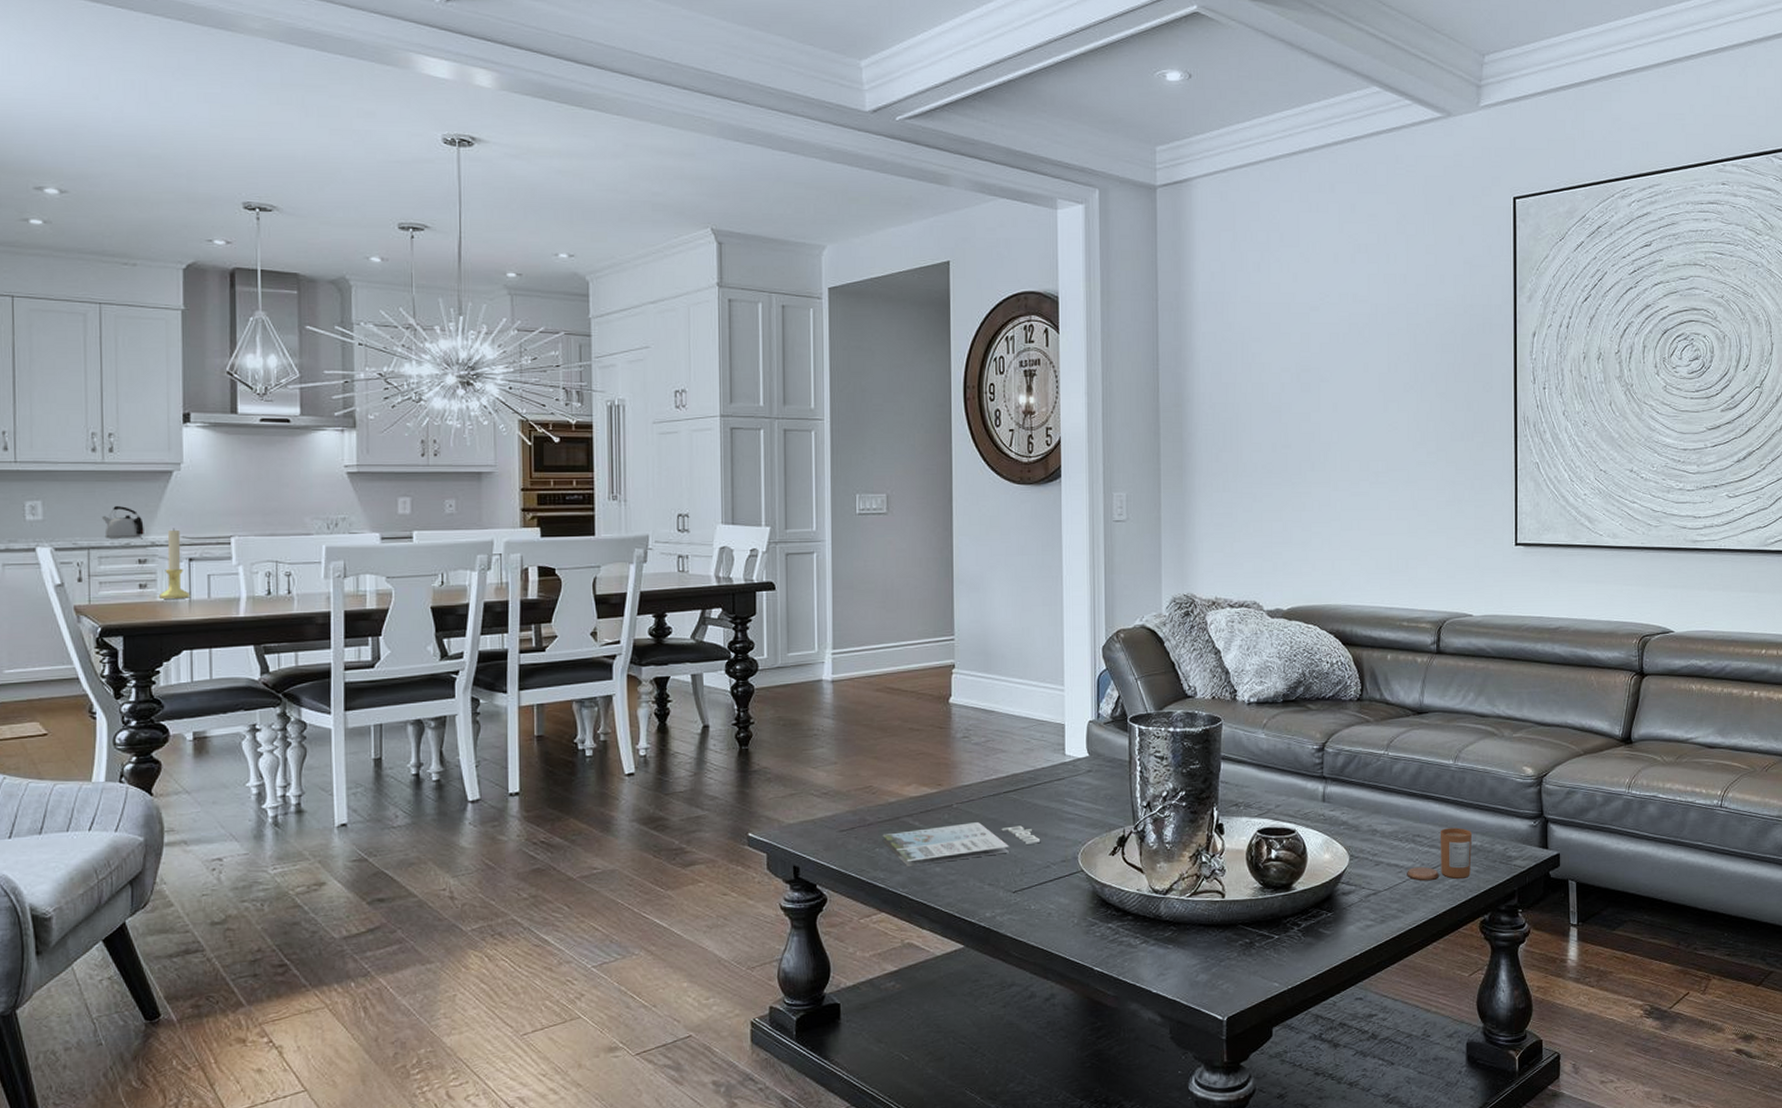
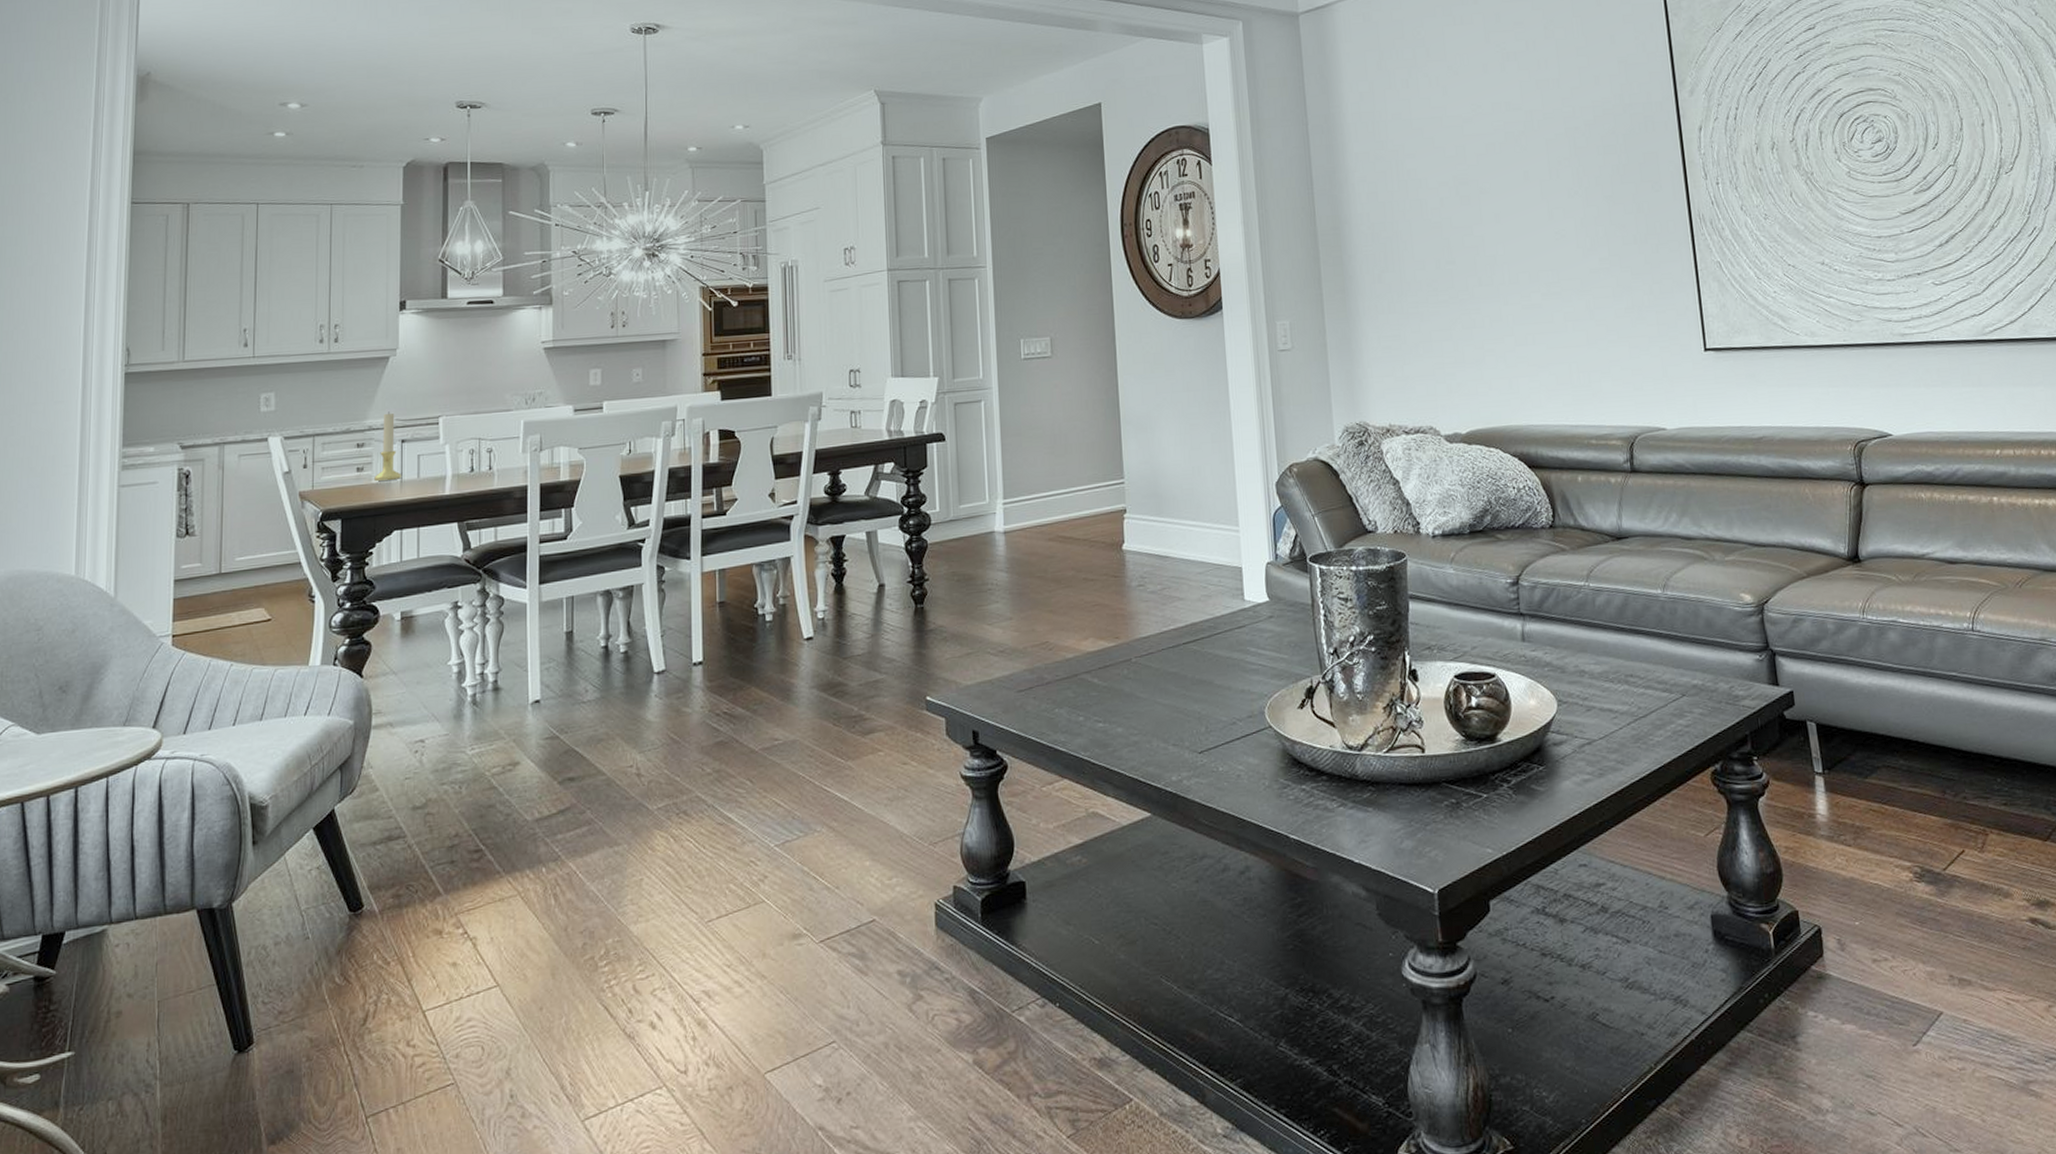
kettle: present [101,505,144,540] -> none [325,392,363,426]
magazine: present [882,822,1041,868] -> none [1061,677,1225,729]
candle: present [1407,827,1472,882] -> none [1622,665,1694,728]

